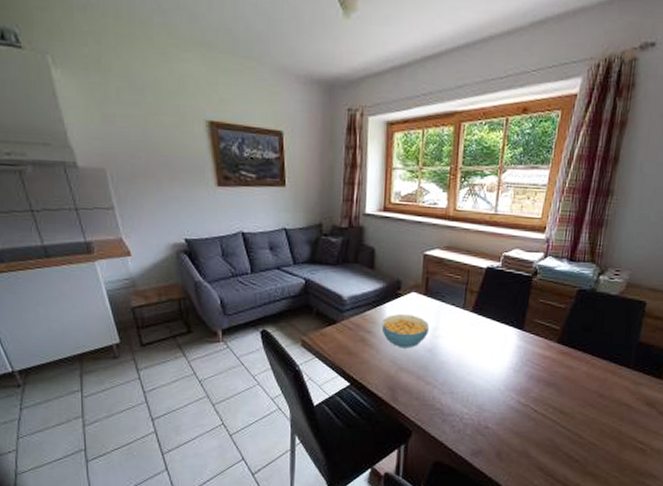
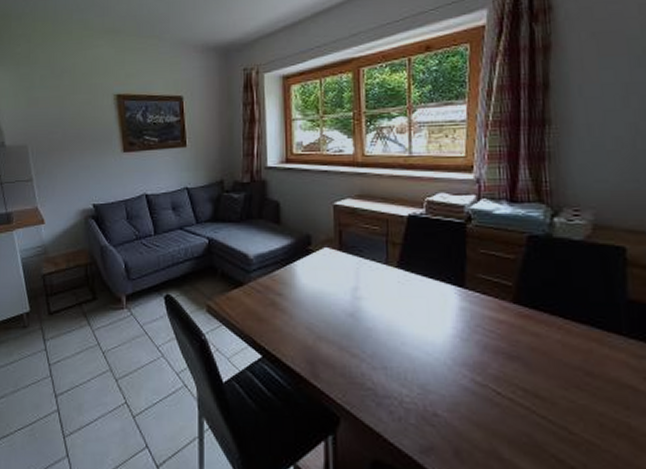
cereal bowl: present [381,314,430,349] -> none [293,273,349,313]

